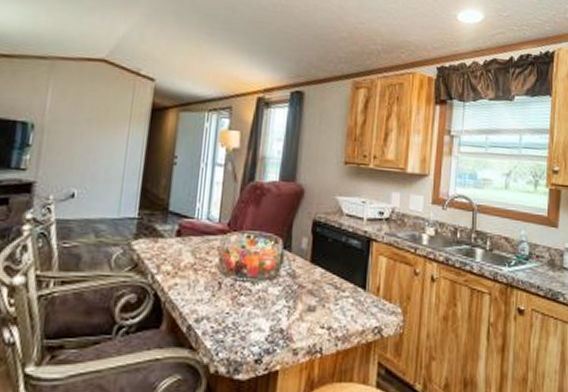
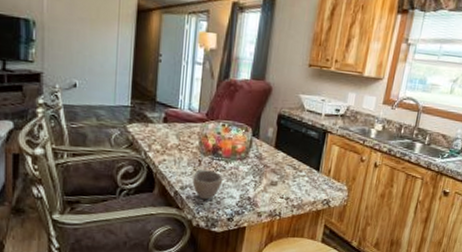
cup: none [210,295,249,336] -> present [192,169,223,200]

